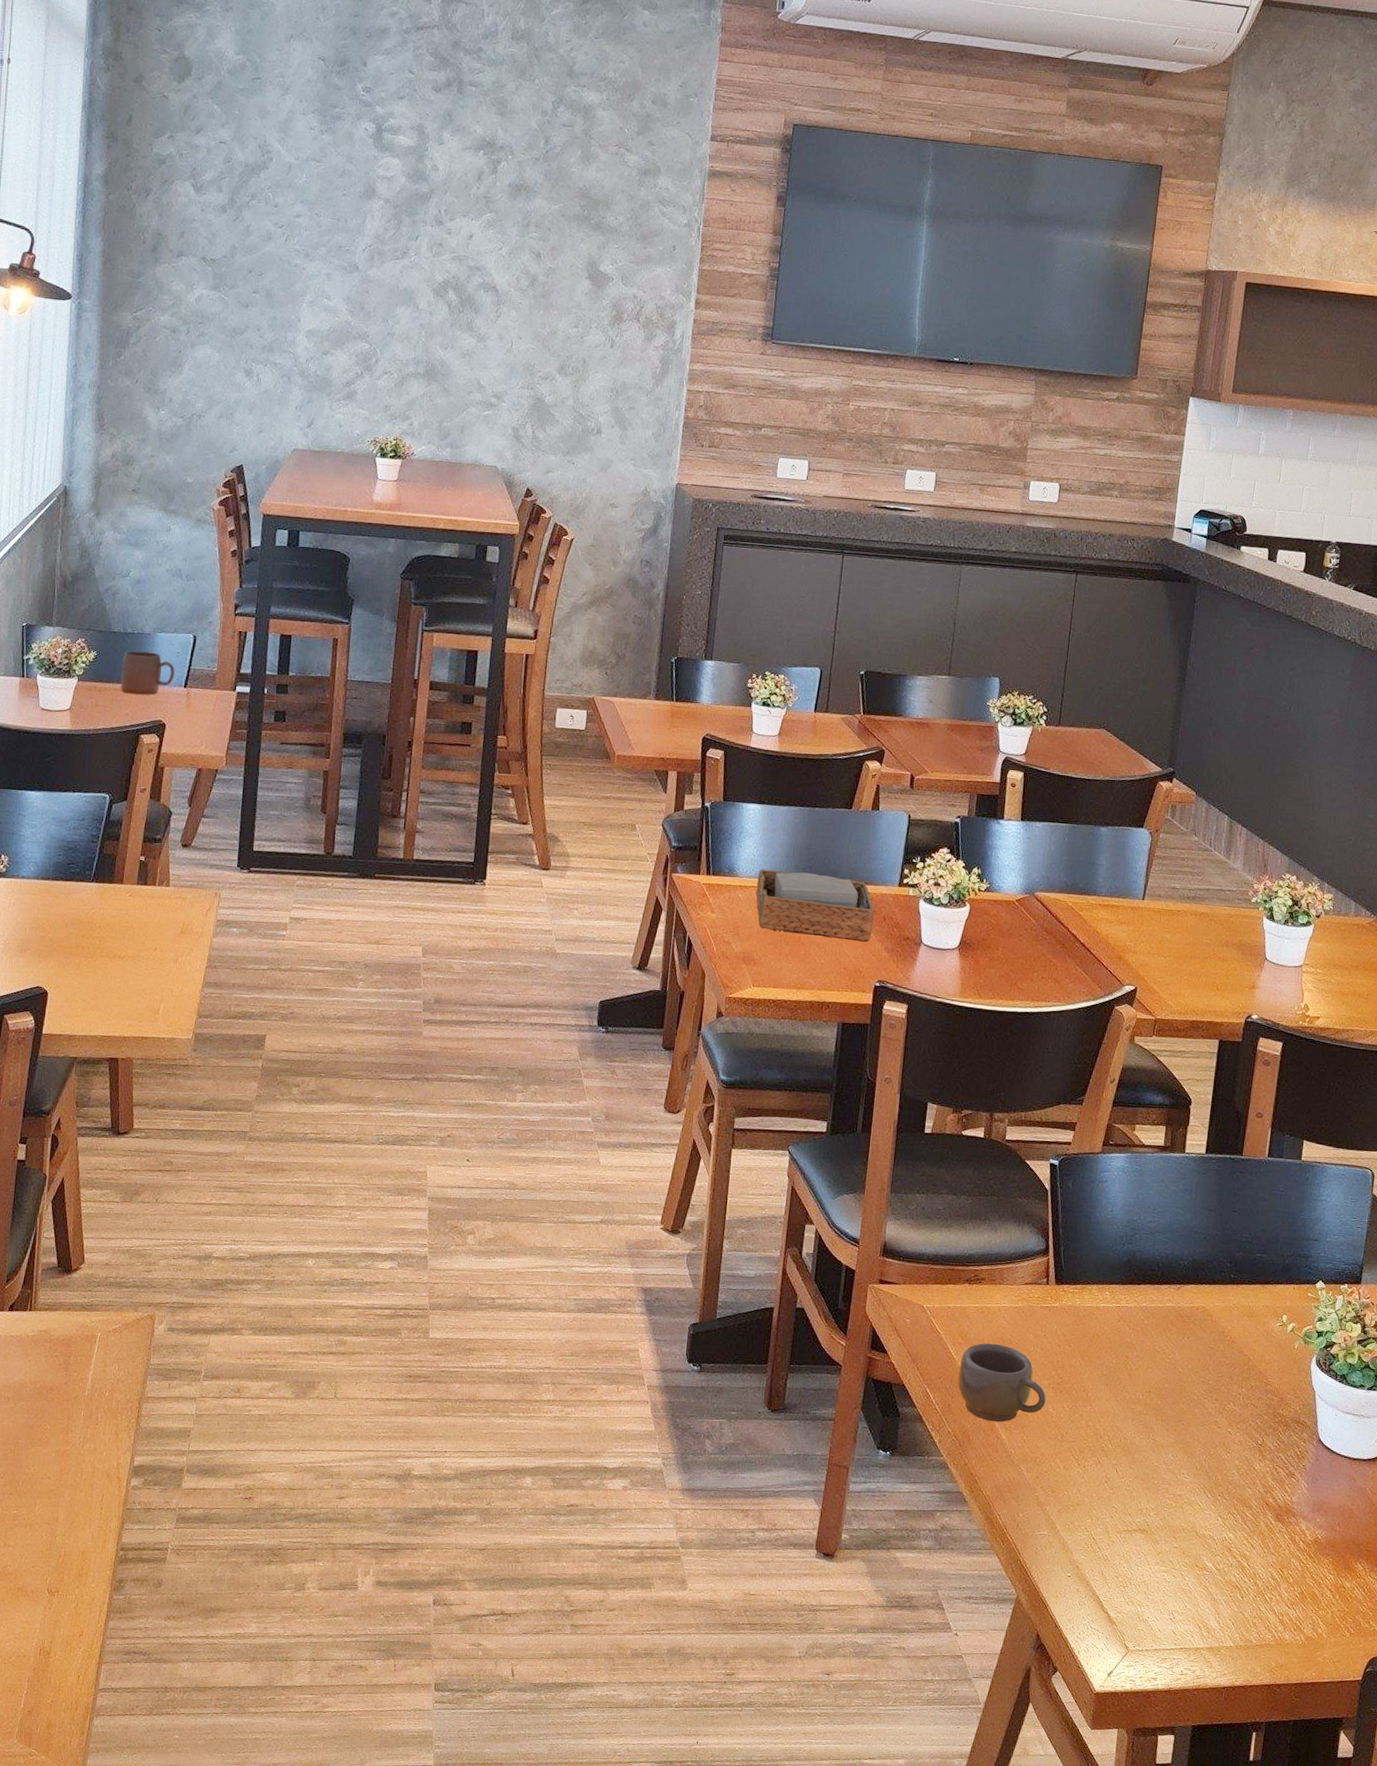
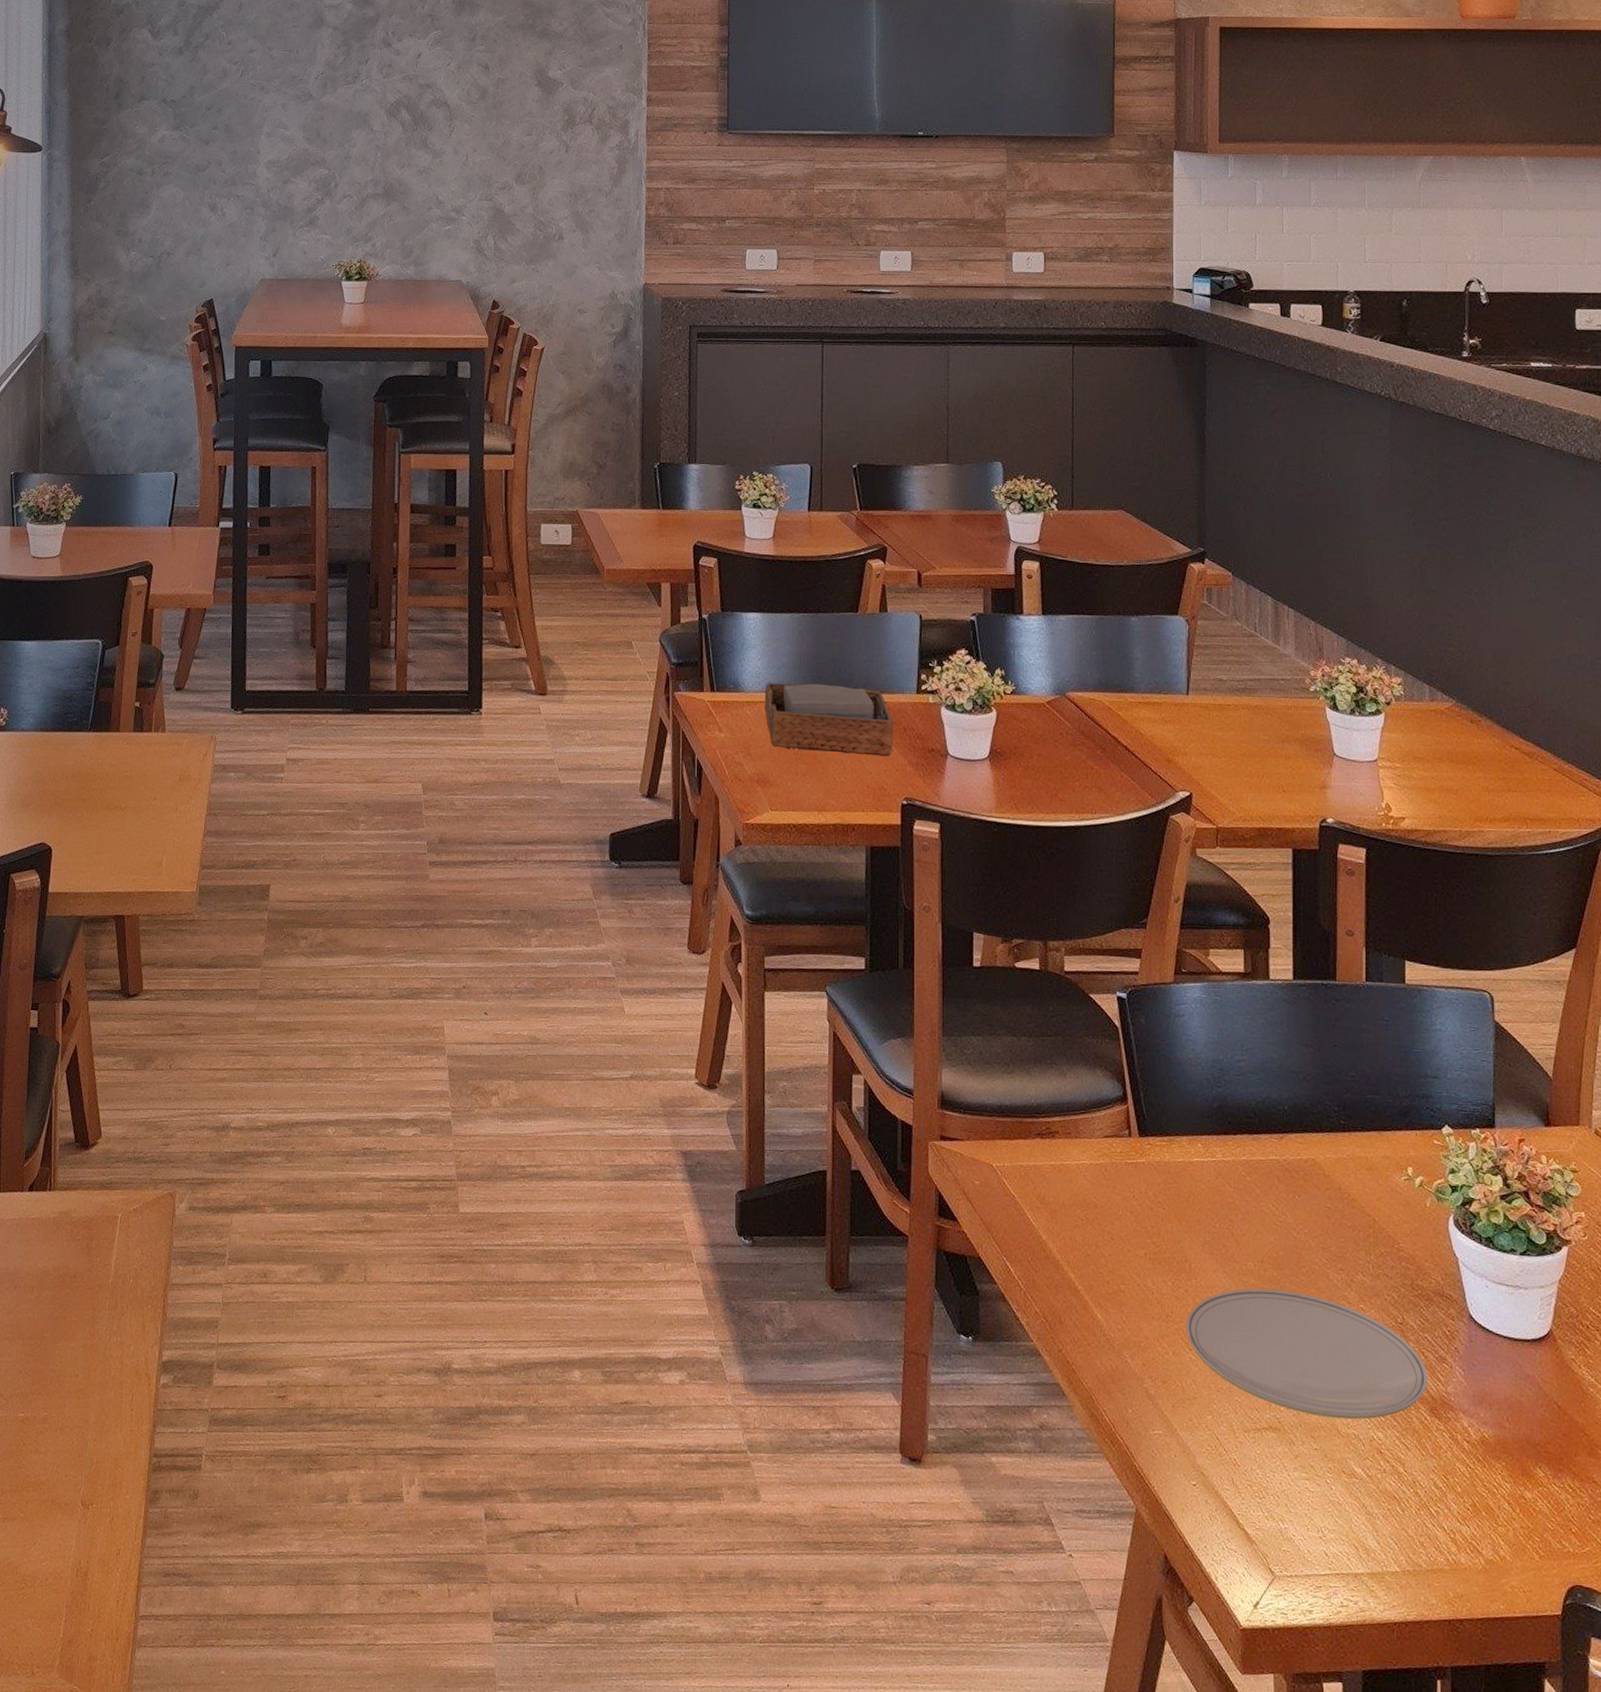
mug: present [120,651,175,696] -> none [106,492,159,538]
cup: present [958,1343,1046,1423] -> none [1041,1206,1143,1300]
plate: none [1077,1414,1278,1523] -> present [1185,1288,1428,1420]

